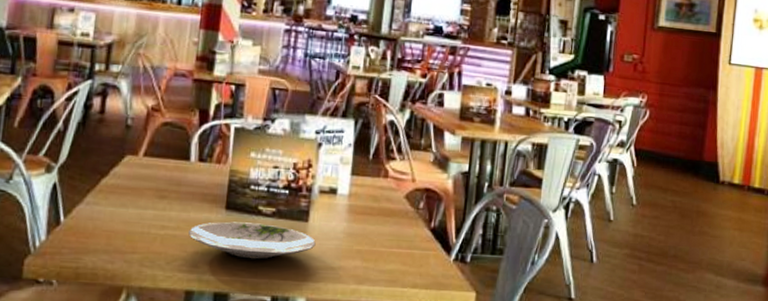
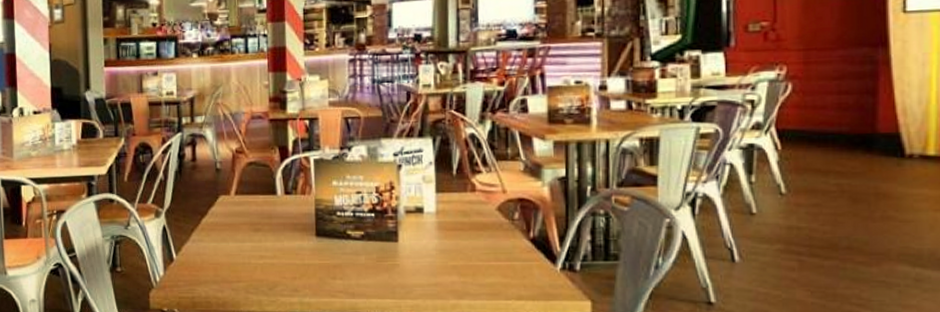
plate: present [188,221,316,260] -> none [285,247,409,281]

